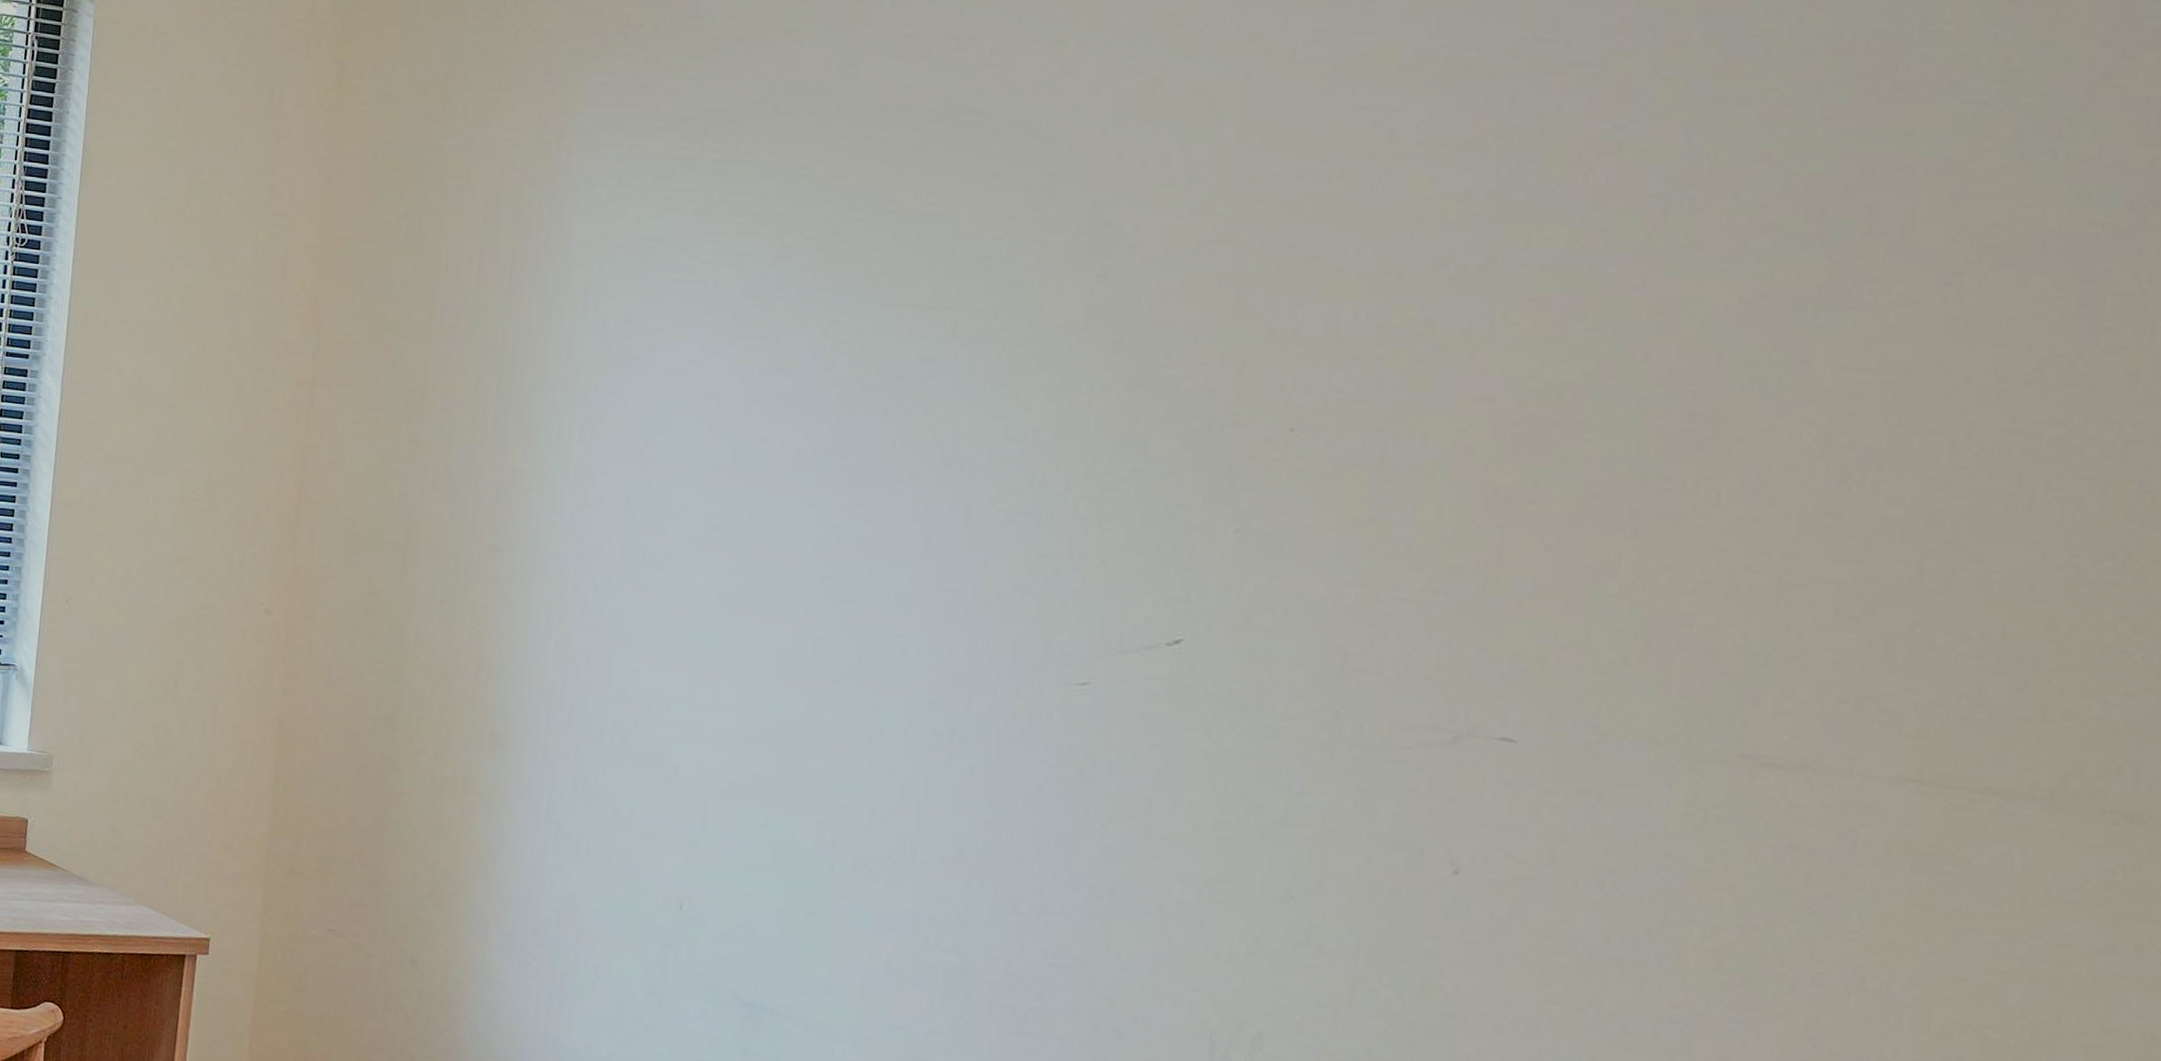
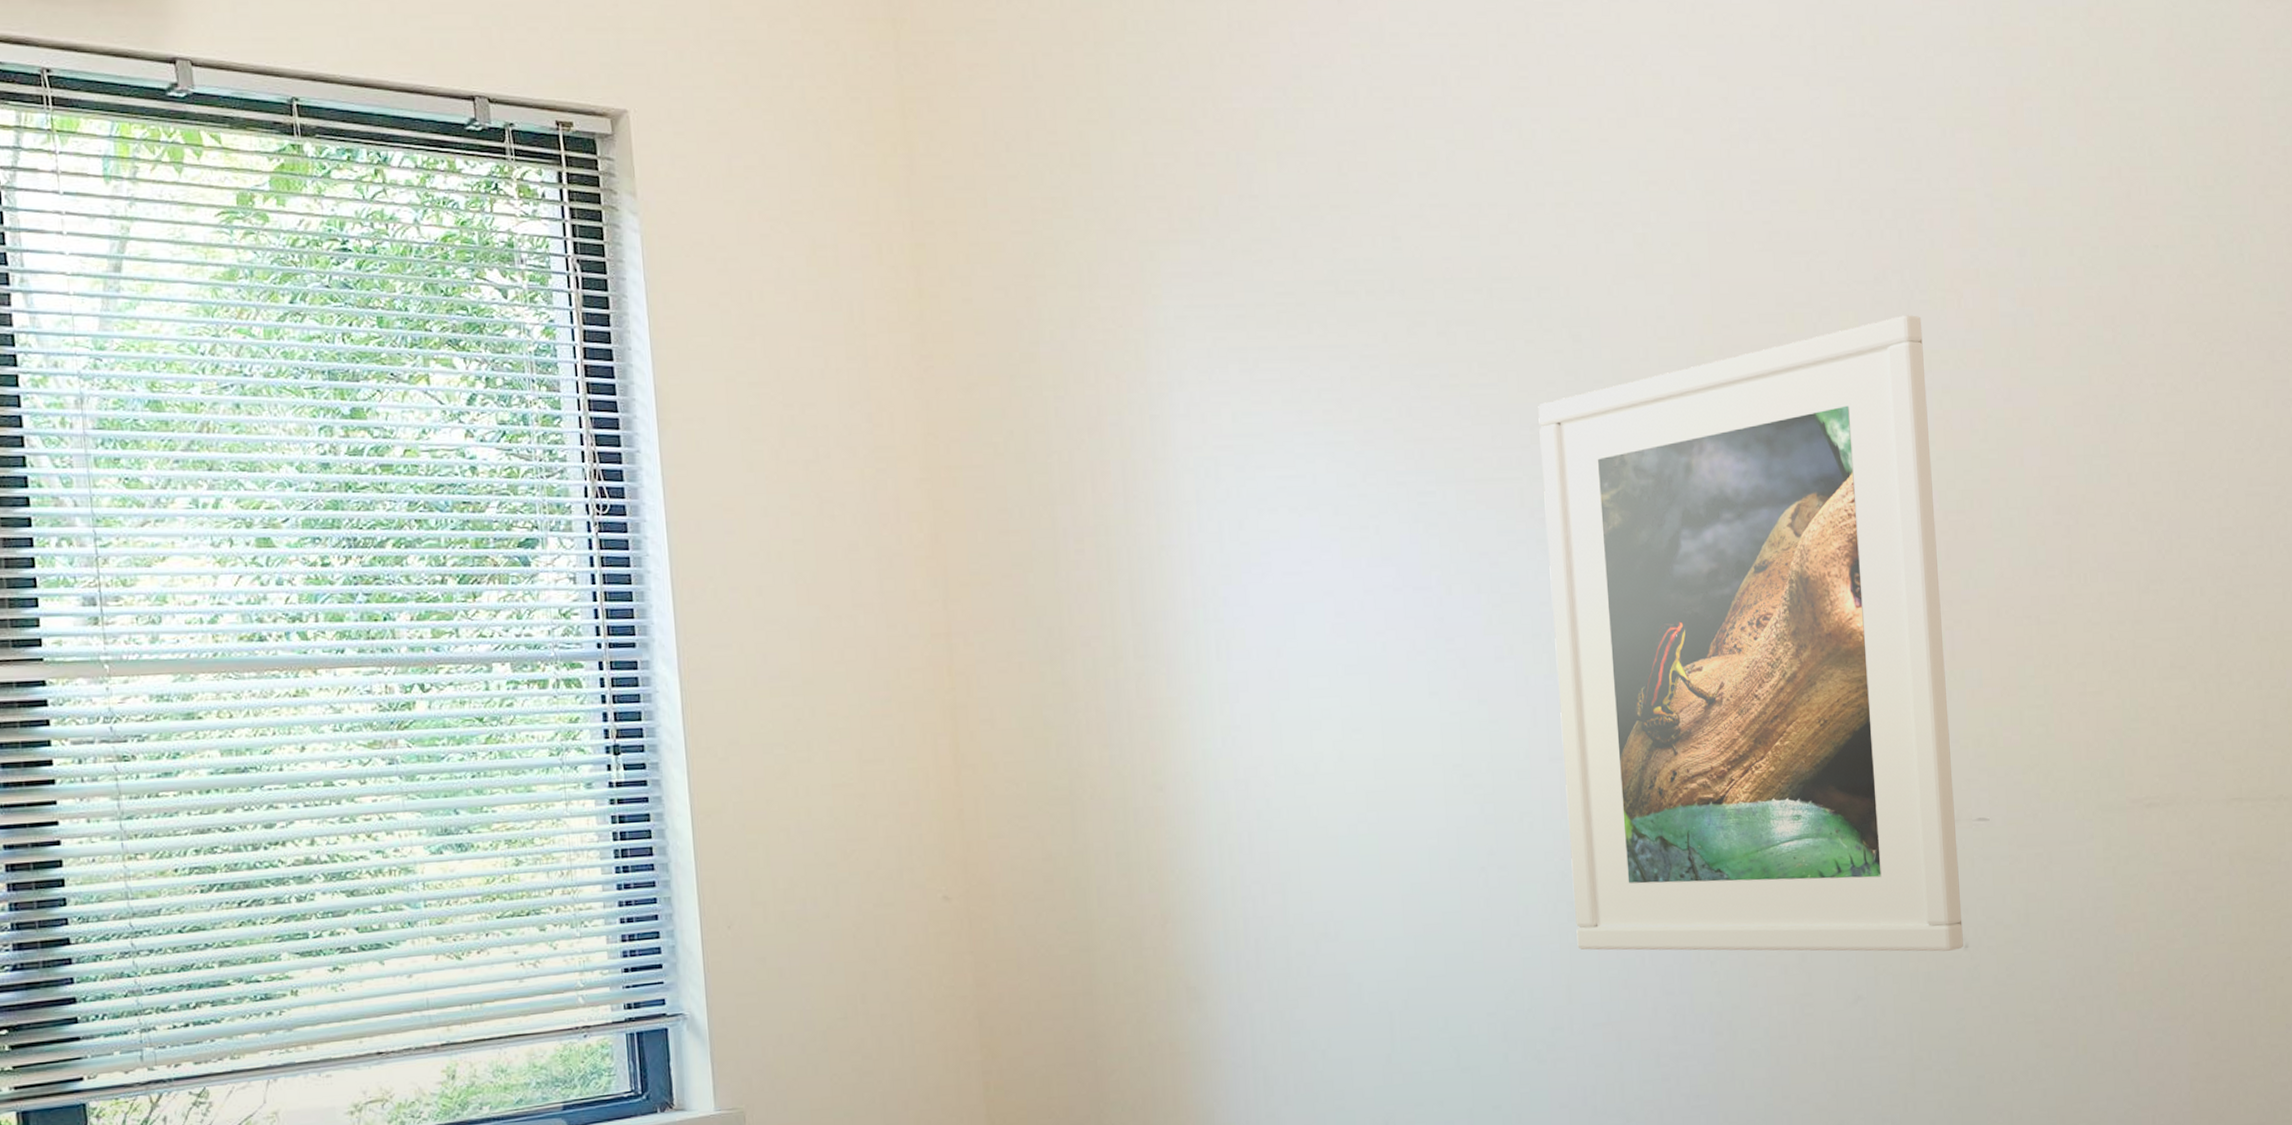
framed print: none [937,184,1526,874] -> present [1538,315,1963,952]

